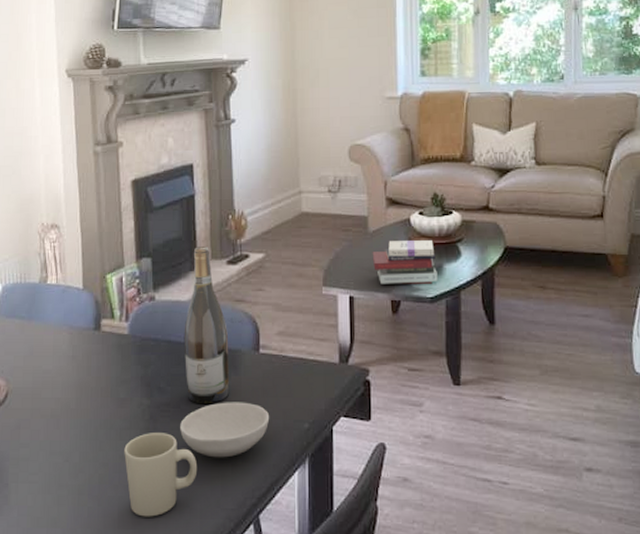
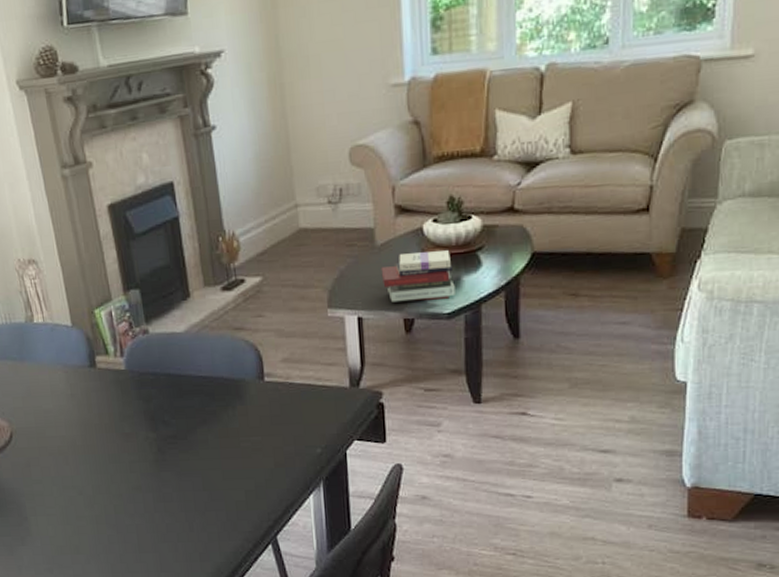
mug: present [124,433,198,517] -> none [135,464,212,542]
bowl: present [180,402,270,458] -> none [189,430,281,485]
wine bottle: present [184,247,229,404] -> none [182,273,236,435]

